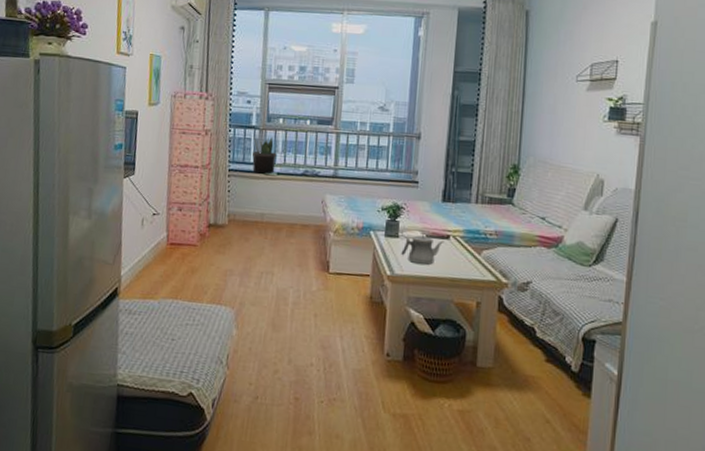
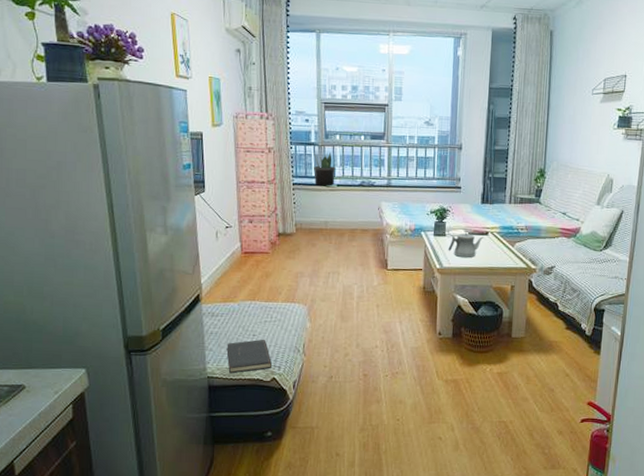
hardcover book: none [141,344,191,383] -> present [226,339,273,374]

